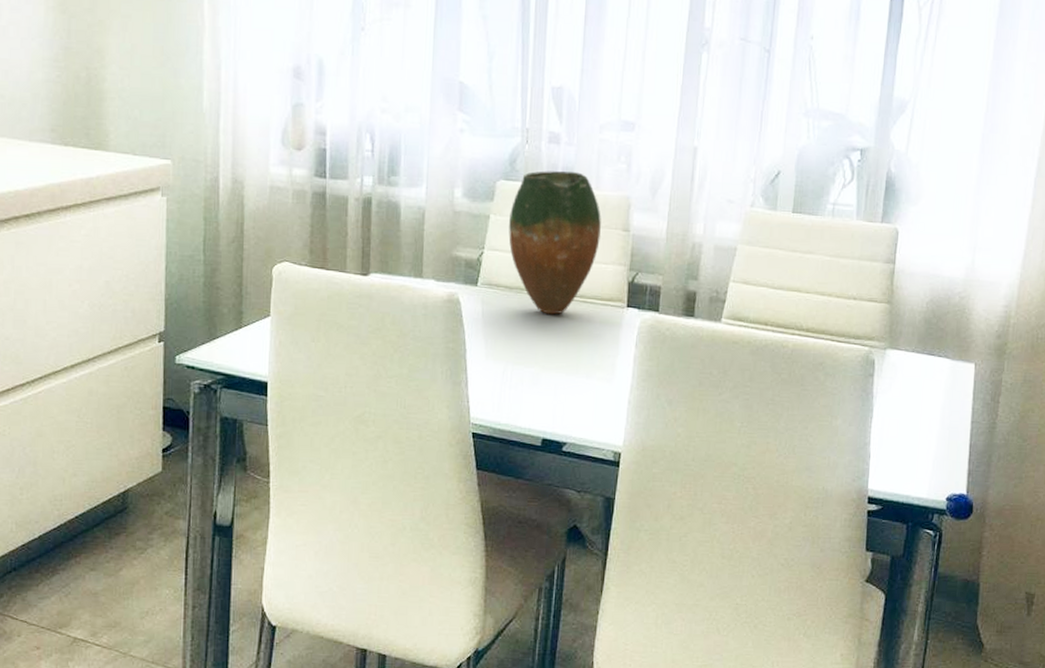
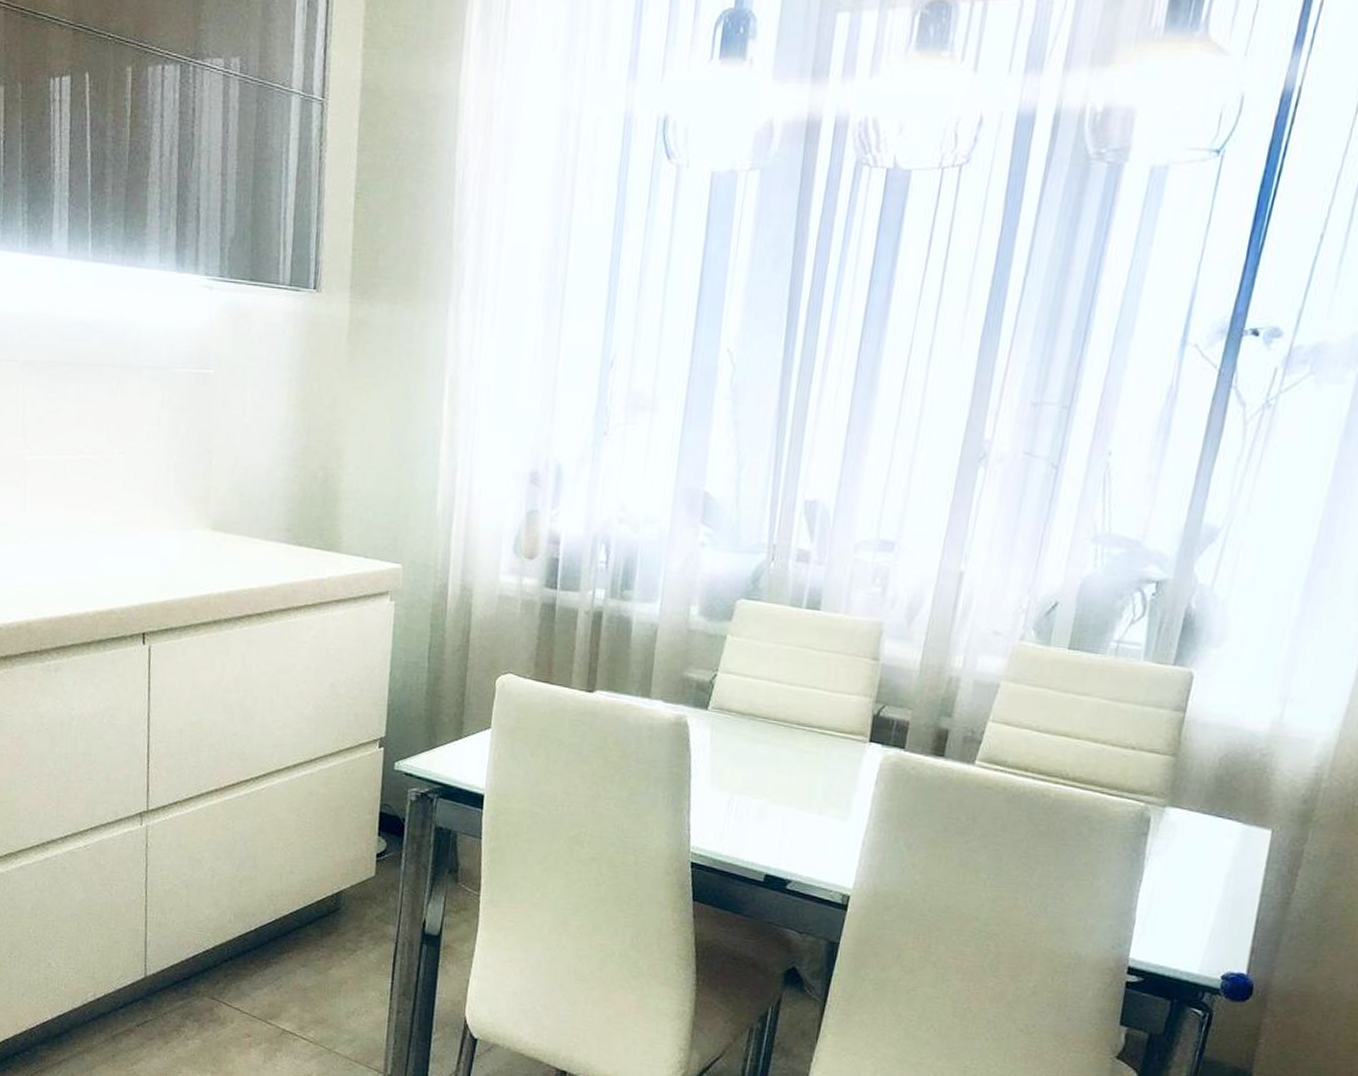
vase: present [509,171,601,315] -> none [745,591,849,745]

